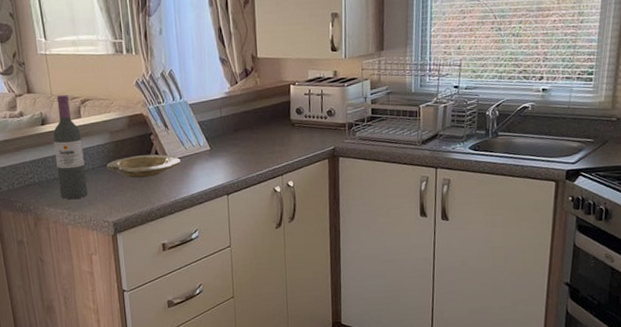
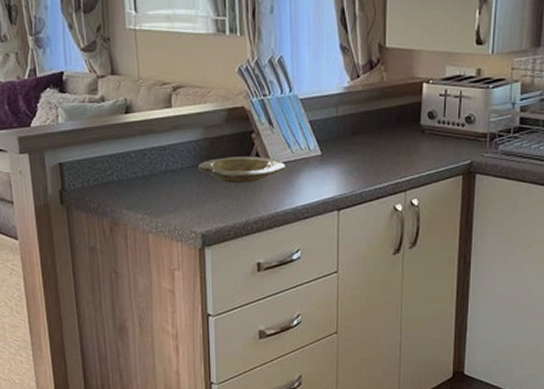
wine bottle: present [52,94,89,200] -> none [137,78,175,204]

